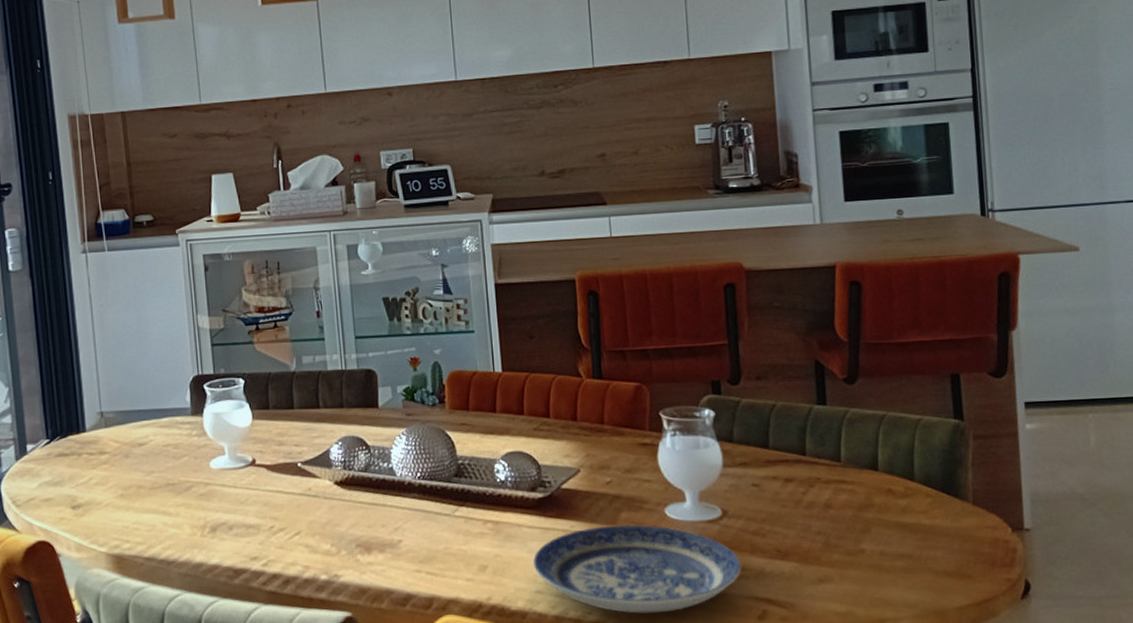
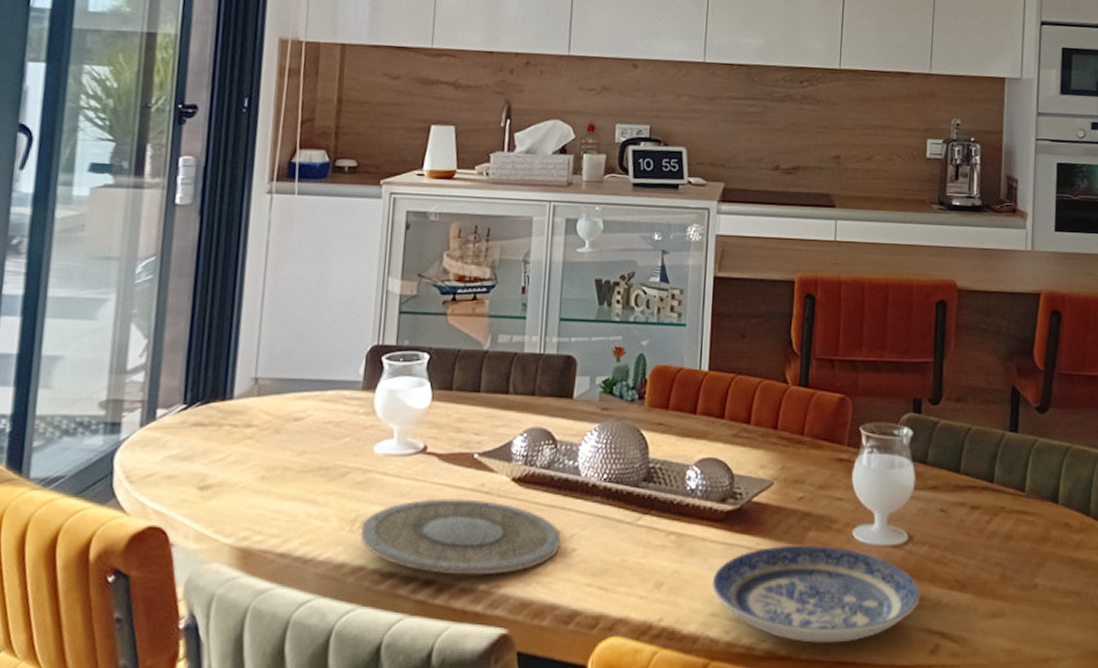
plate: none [211,502,387,569] -> present [360,498,561,575]

